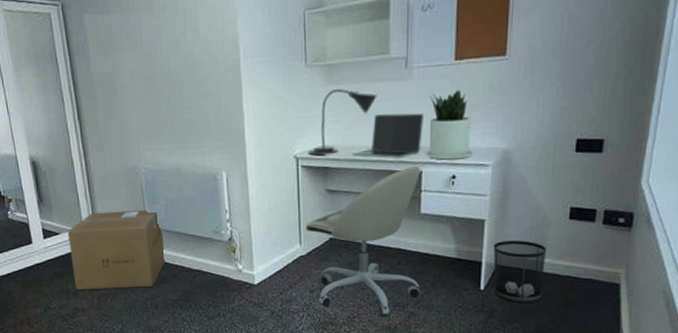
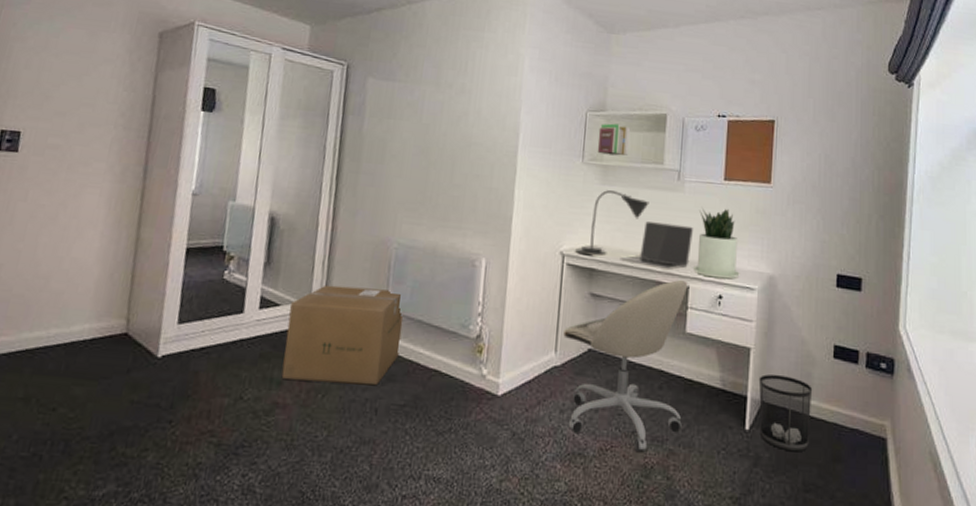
books: none [319,18,352,54] -> present [597,123,631,156]

